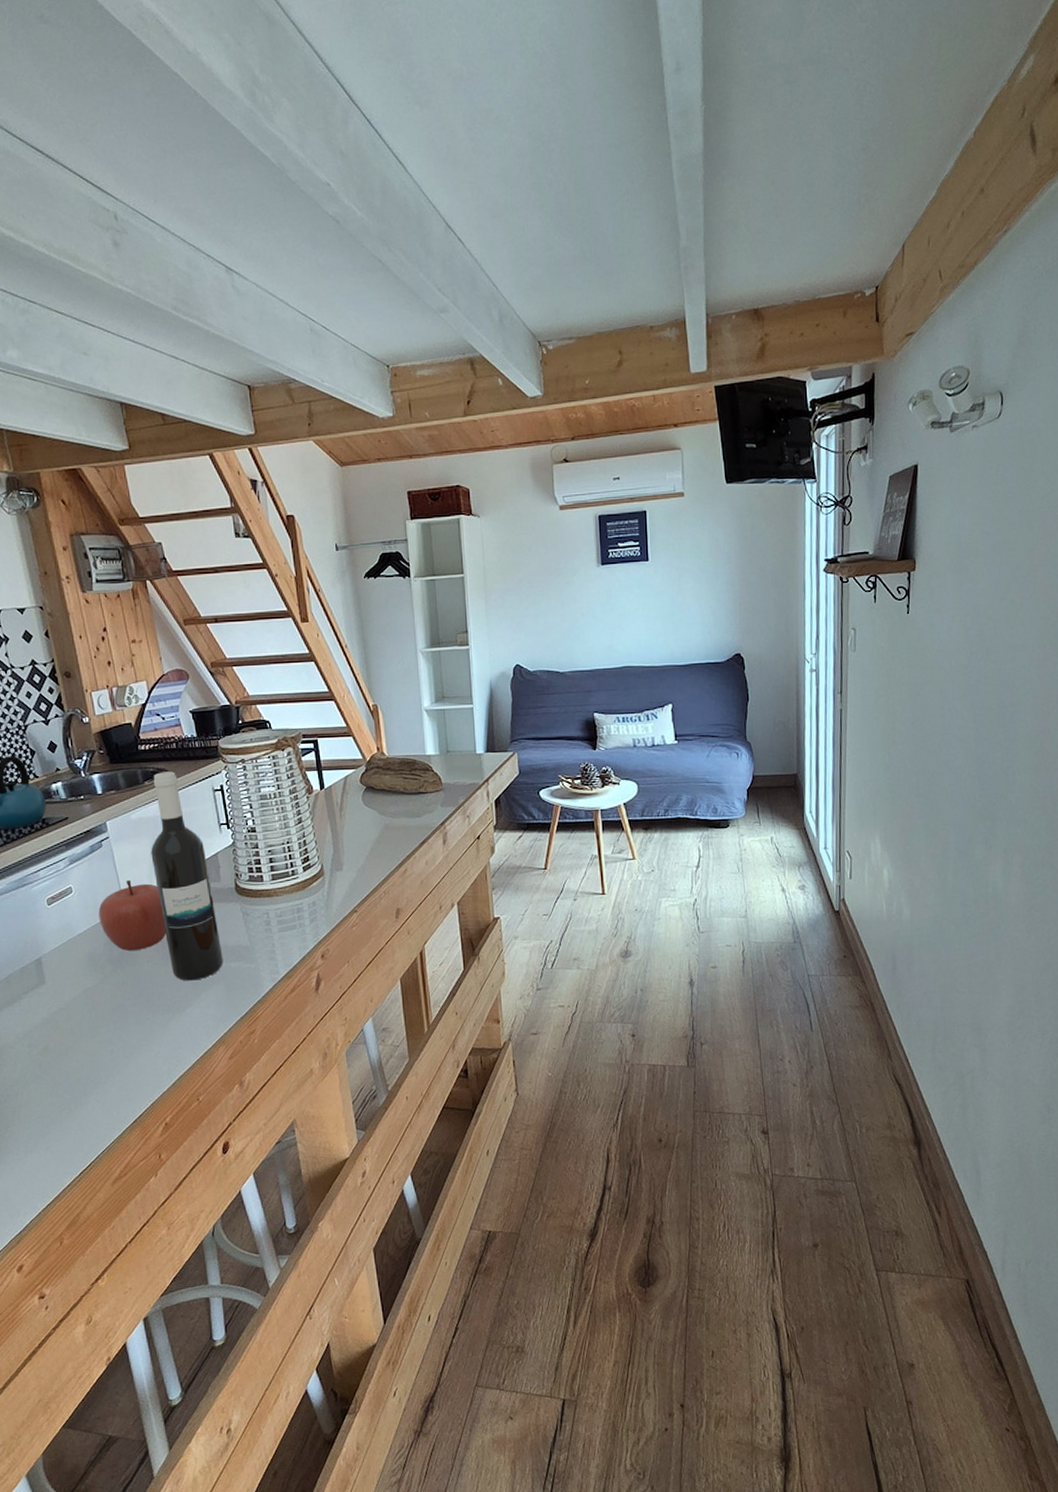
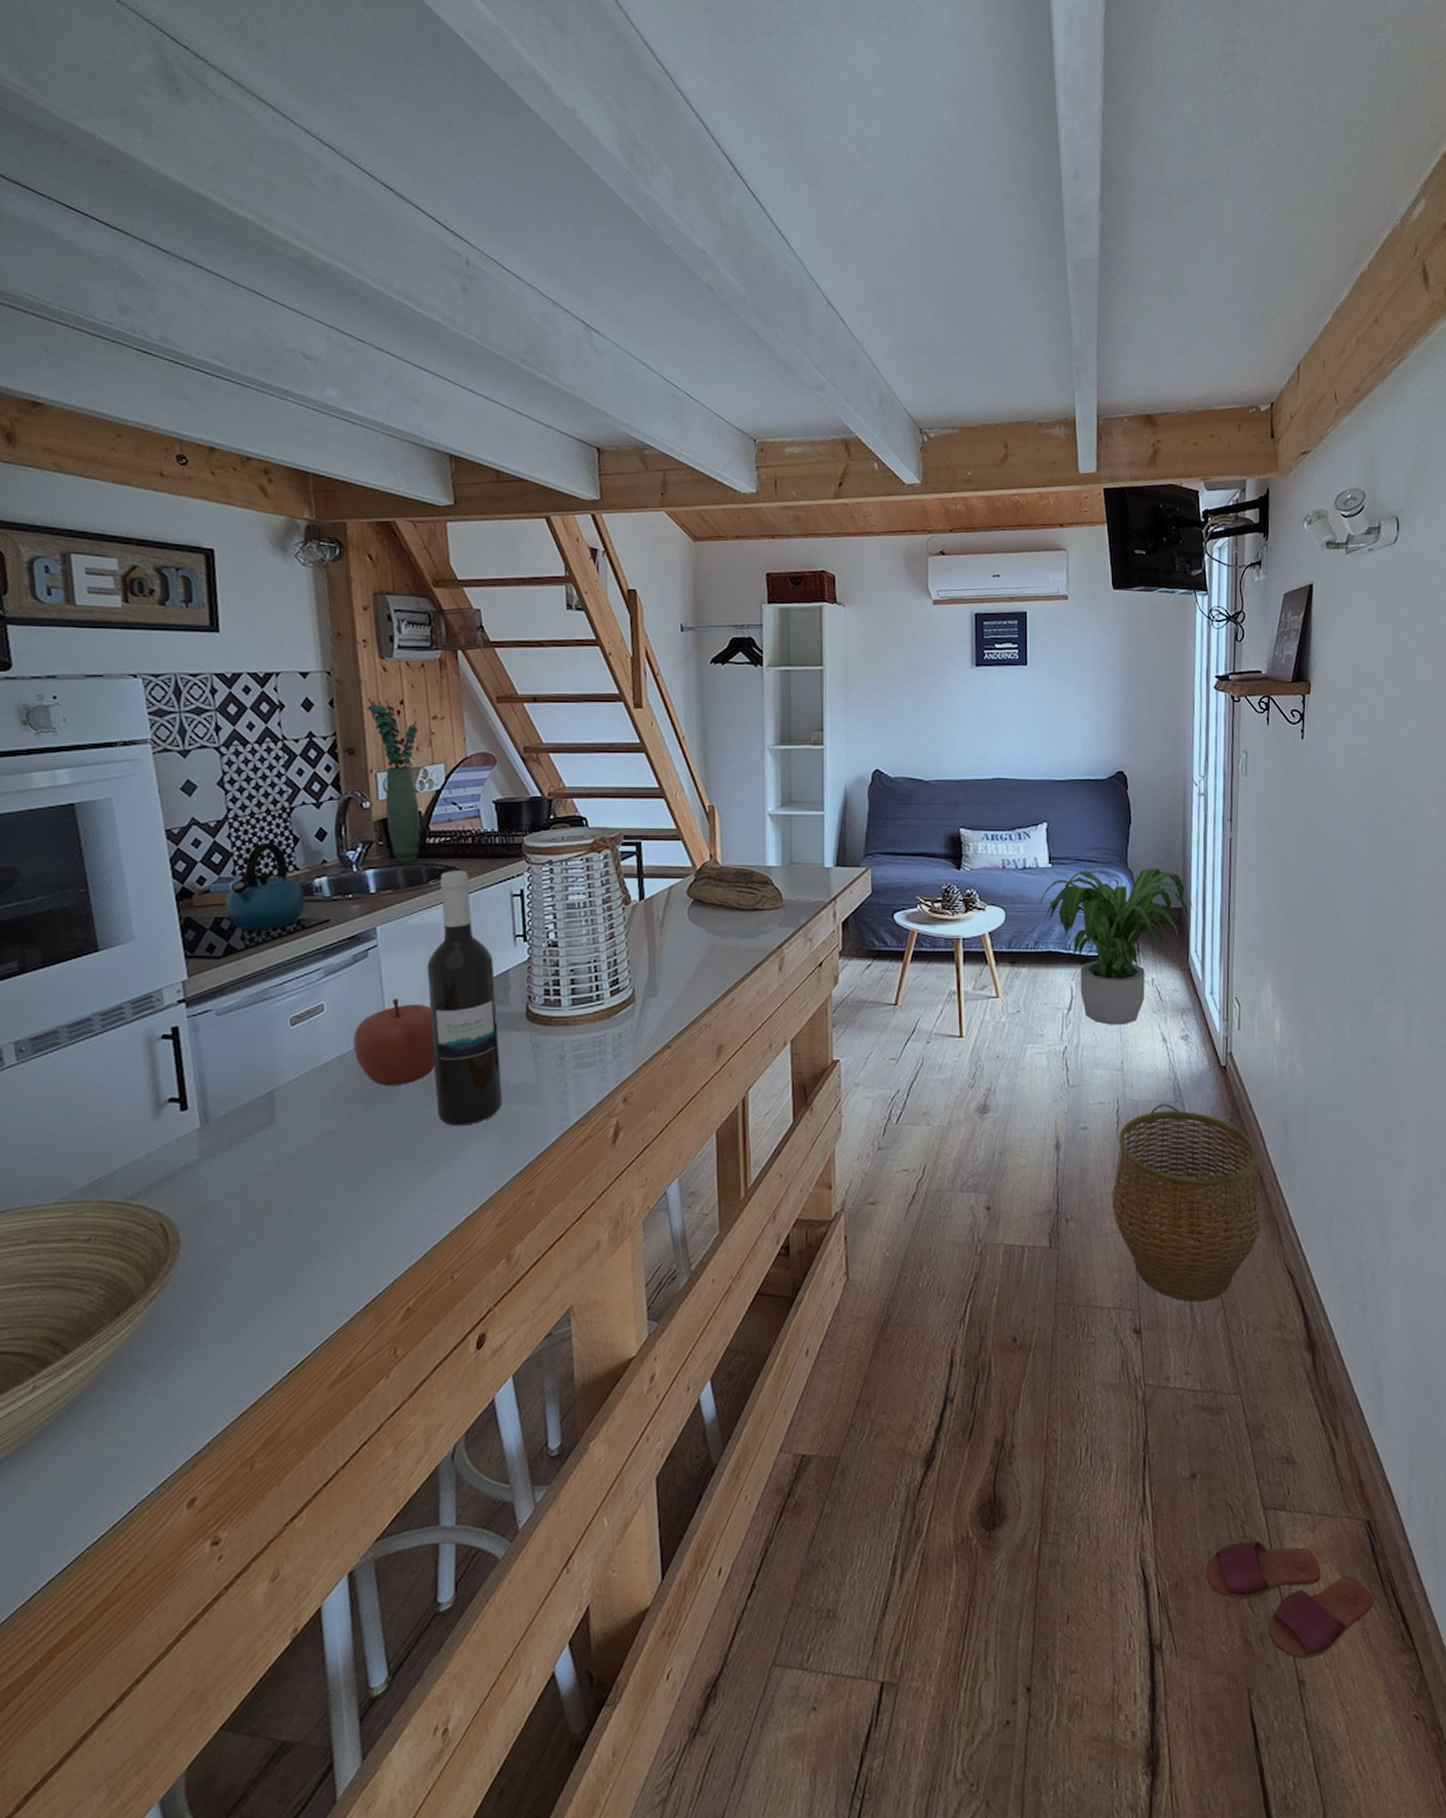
vase: none [75,627,134,769] -> present [366,698,421,864]
potted plant: none [667,739,807,879] -> present [1039,868,1193,1025]
basket: none [739,944,872,1108] -> present [1111,1104,1261,1302]
slippers: none [827,1295,972,1385] -> present [1206,1540,1374,1659]

